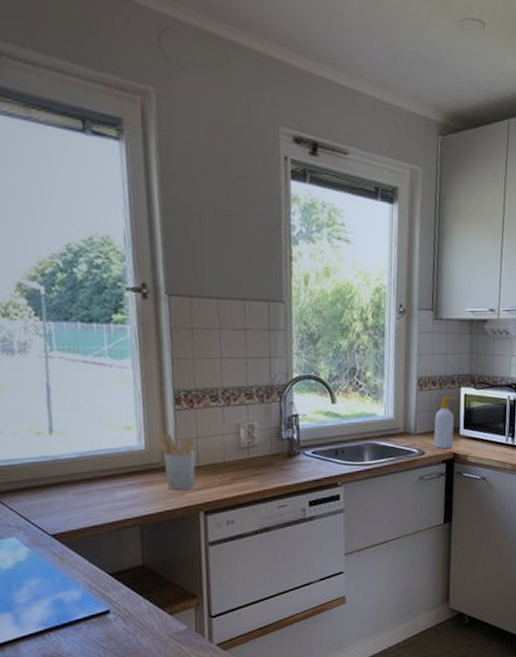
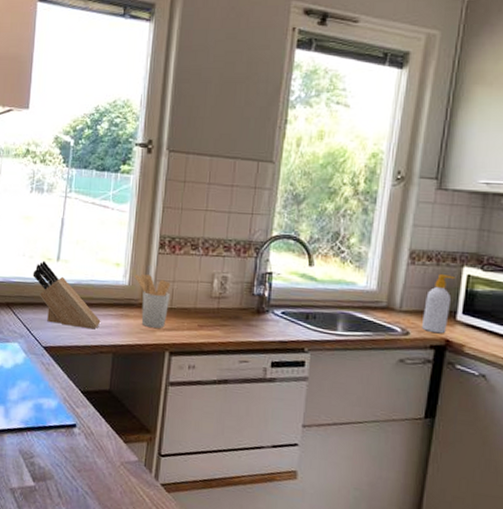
knife block: none [19,436,119,507] -> present [33,260,101,330]

